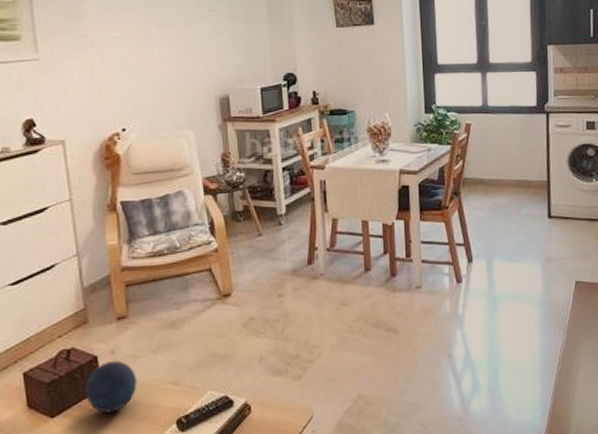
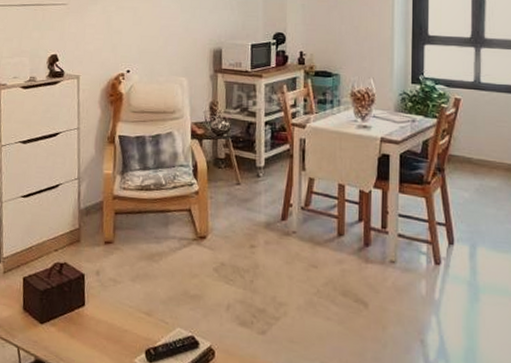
decorative orb: present [85,361,137,413] -> none [71,281,116,330]

